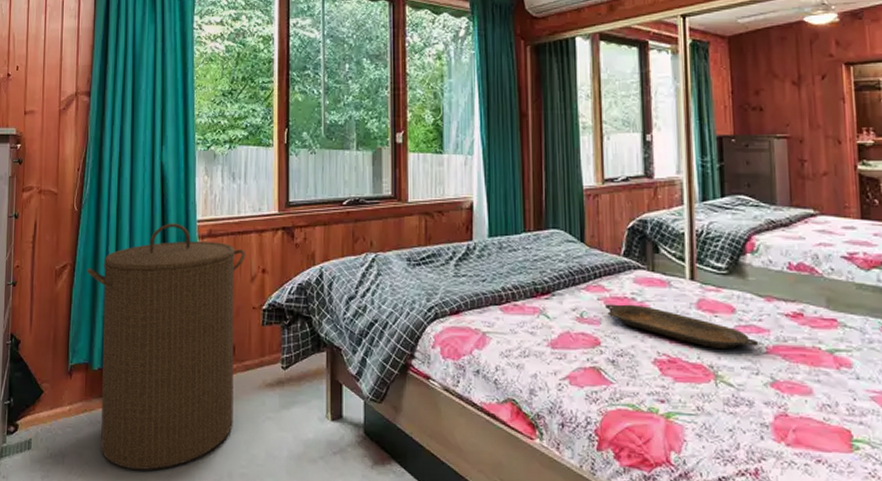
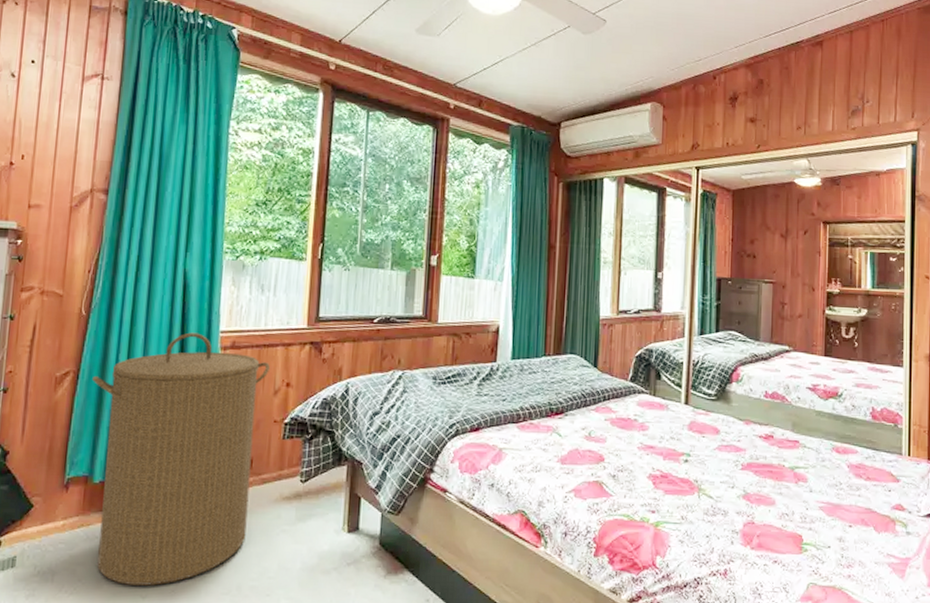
serving tray: present [605,304,759,350] -> none [611,424,736,466]

